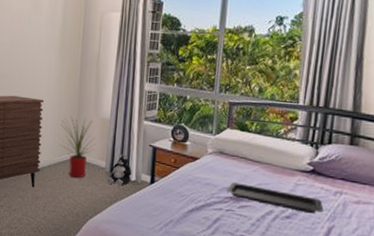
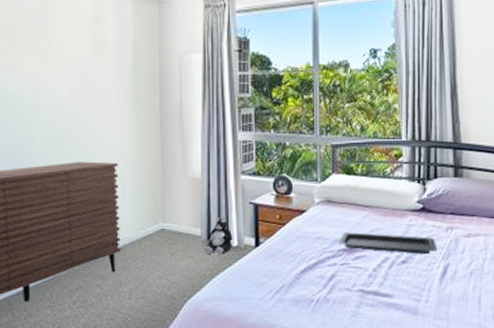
house plant: present [60,116,96,178] -> none [142,179,187,253]

